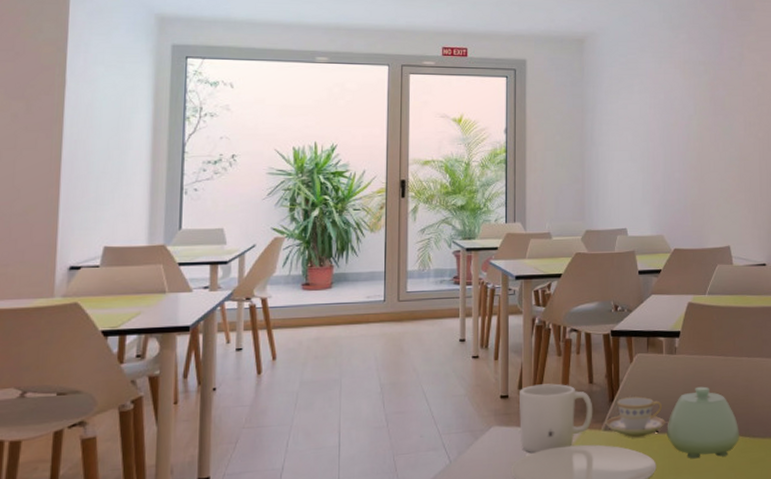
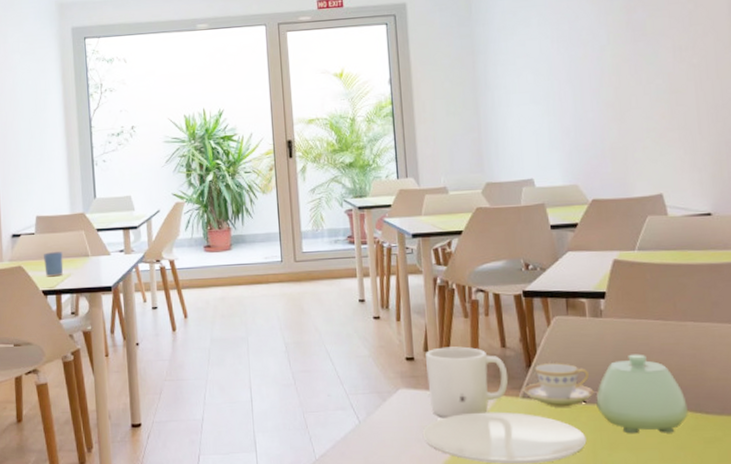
mug: none [108,287,133,316] -> present [44,252,64,277]

